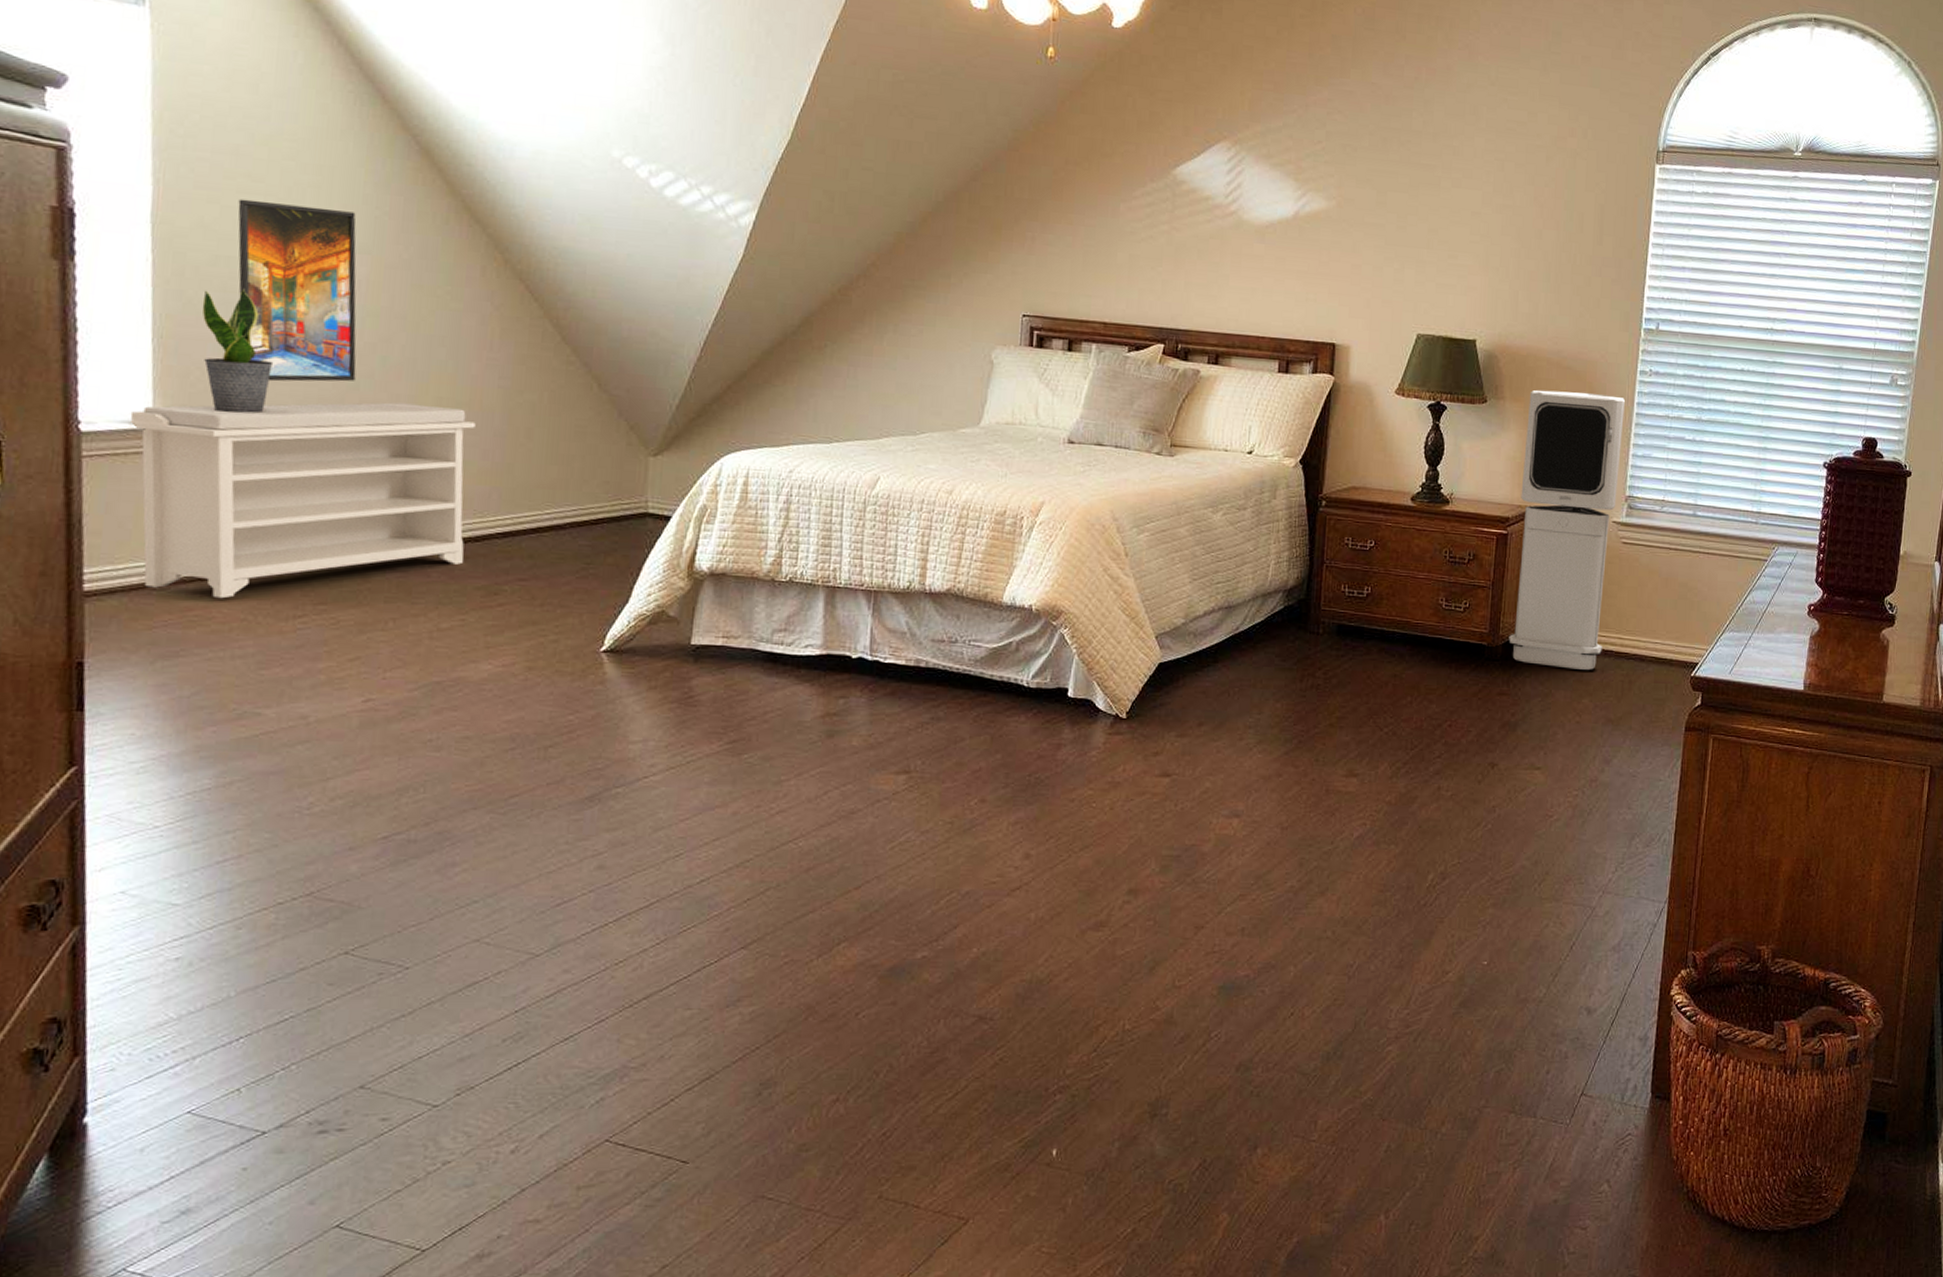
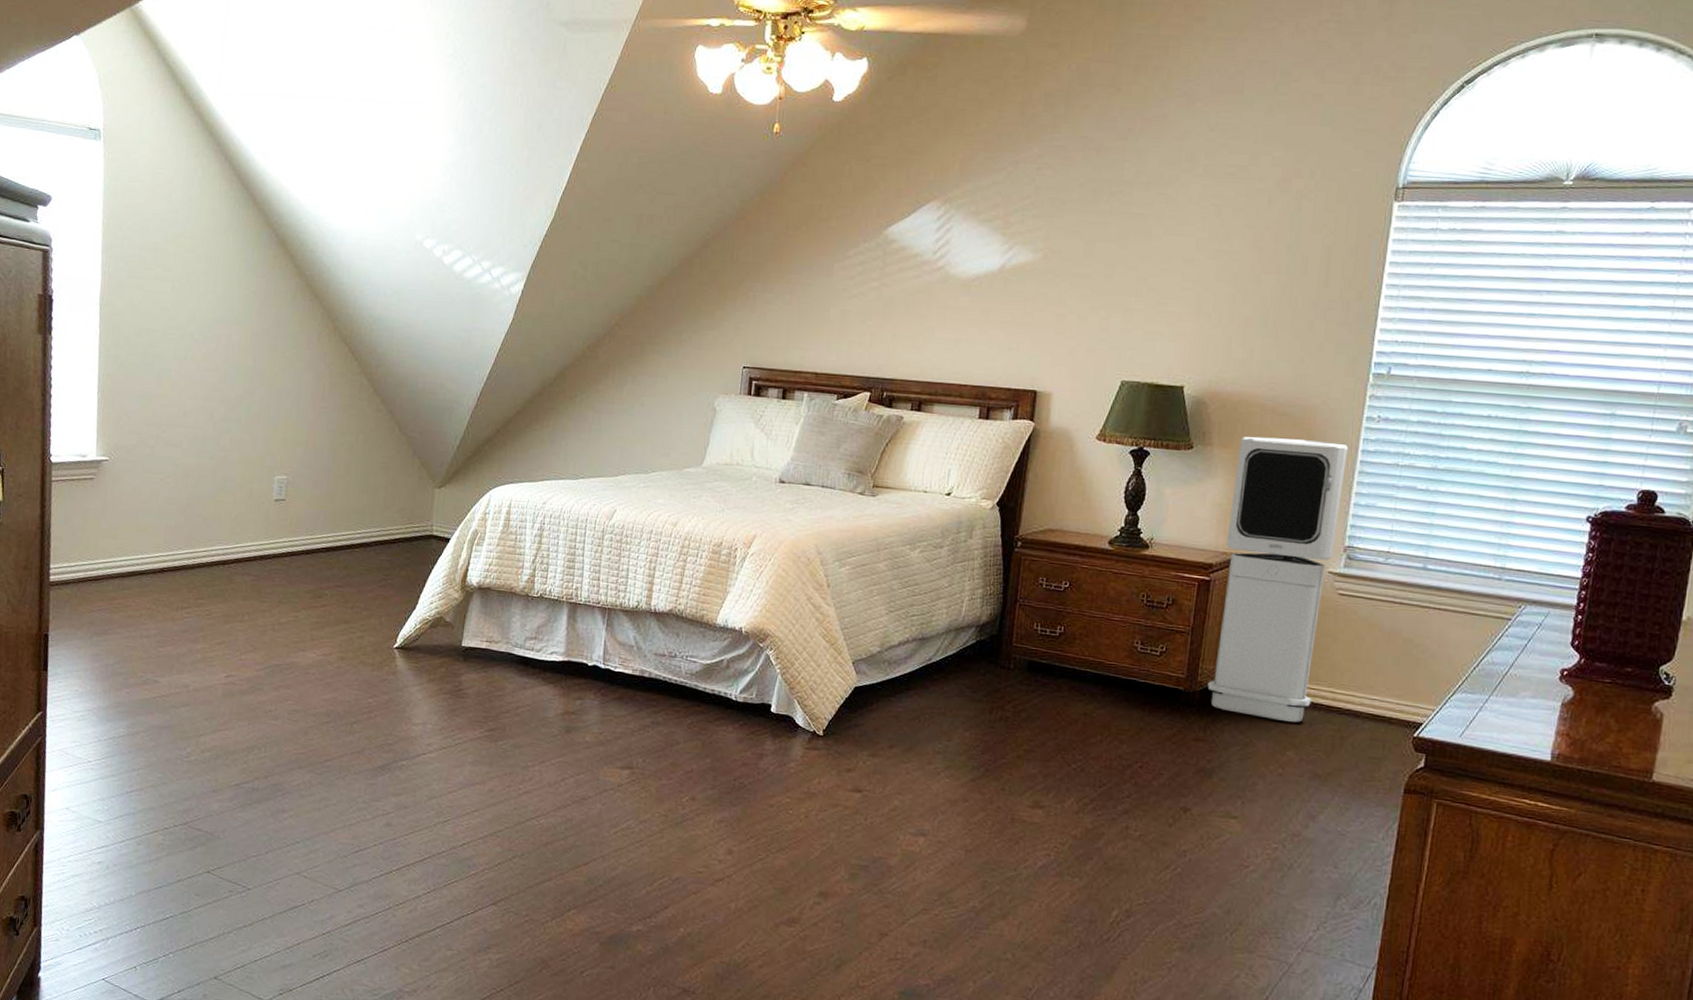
bench: present [129,402,476,599] -> none [81,442,310,592]
potted plant: present [201,288,274,414] -> none [129,353,175,450]
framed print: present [238,198,357,382] -> none [154,284,233,426]

